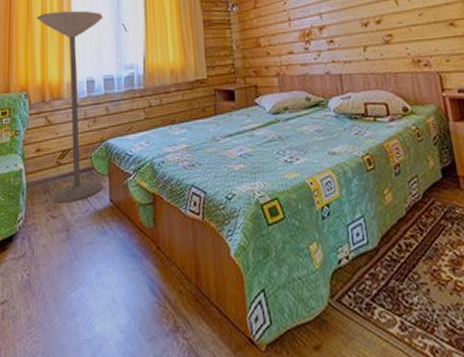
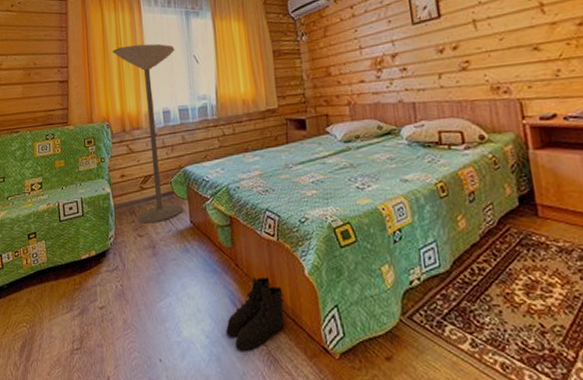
boots: none [143,259,209,347] -> present [226,276,286,351]

